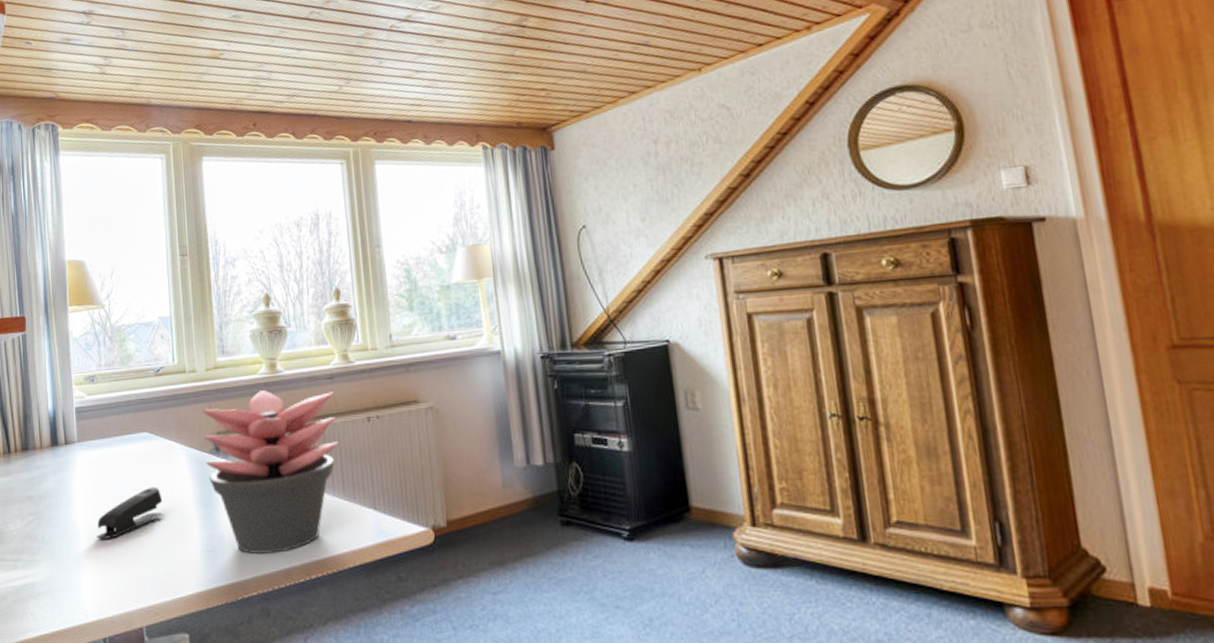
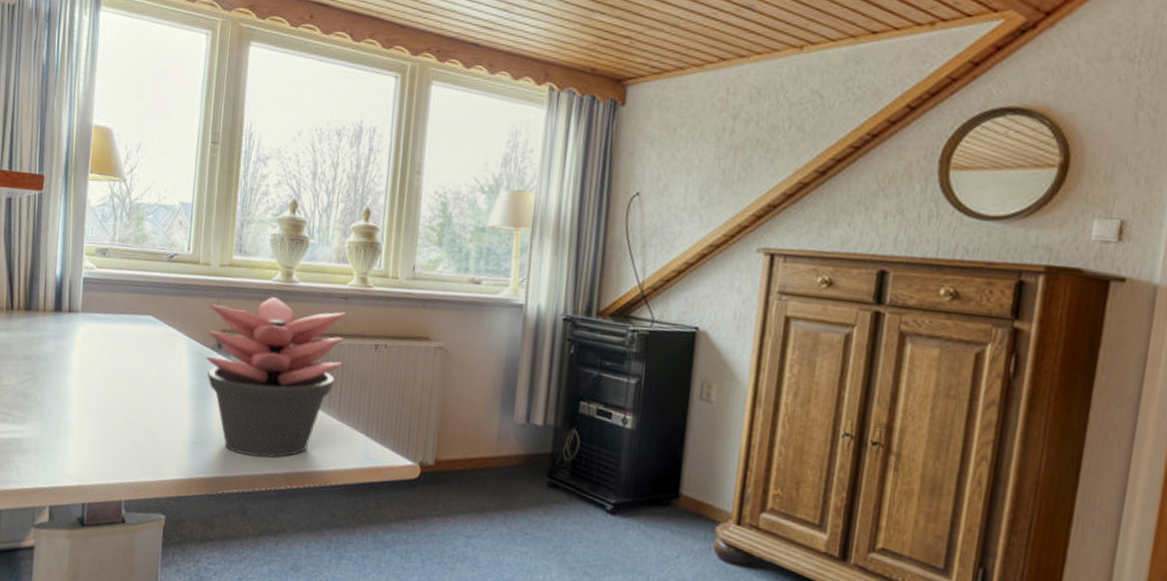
stapler: present [96,486,165,539] -> none [87,370,158,412]

